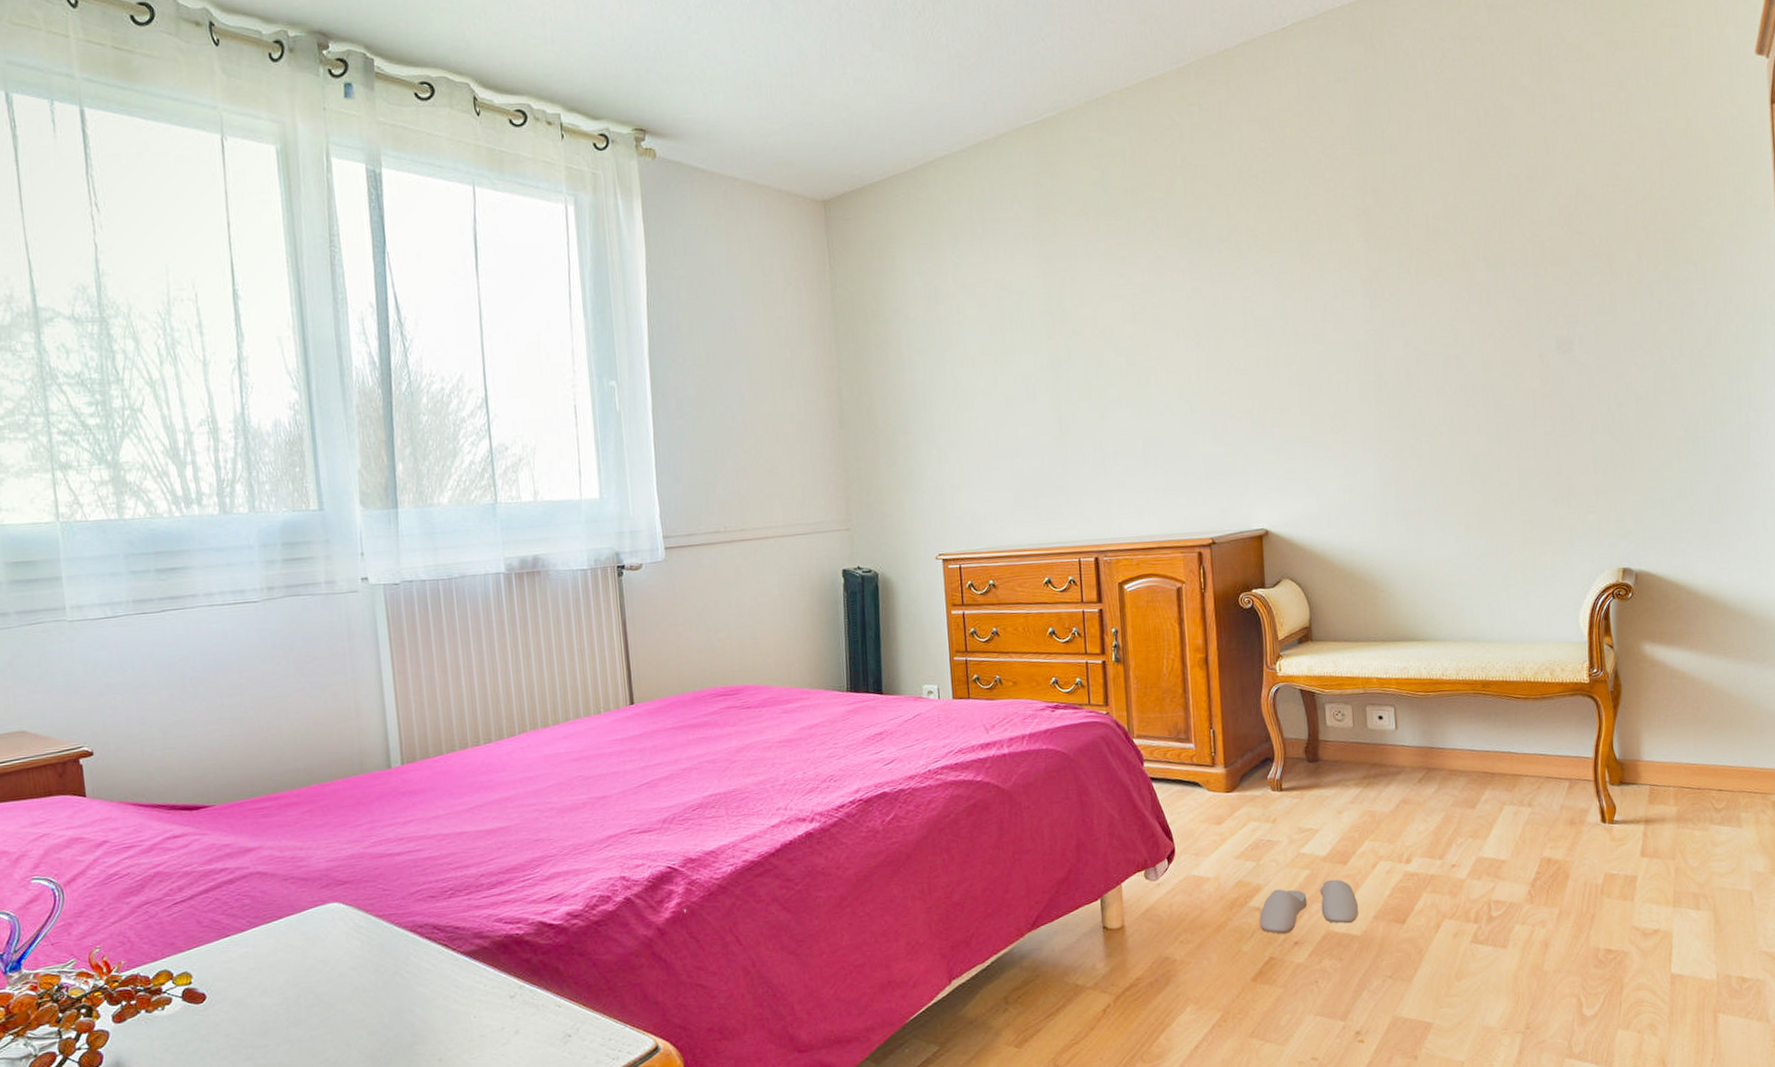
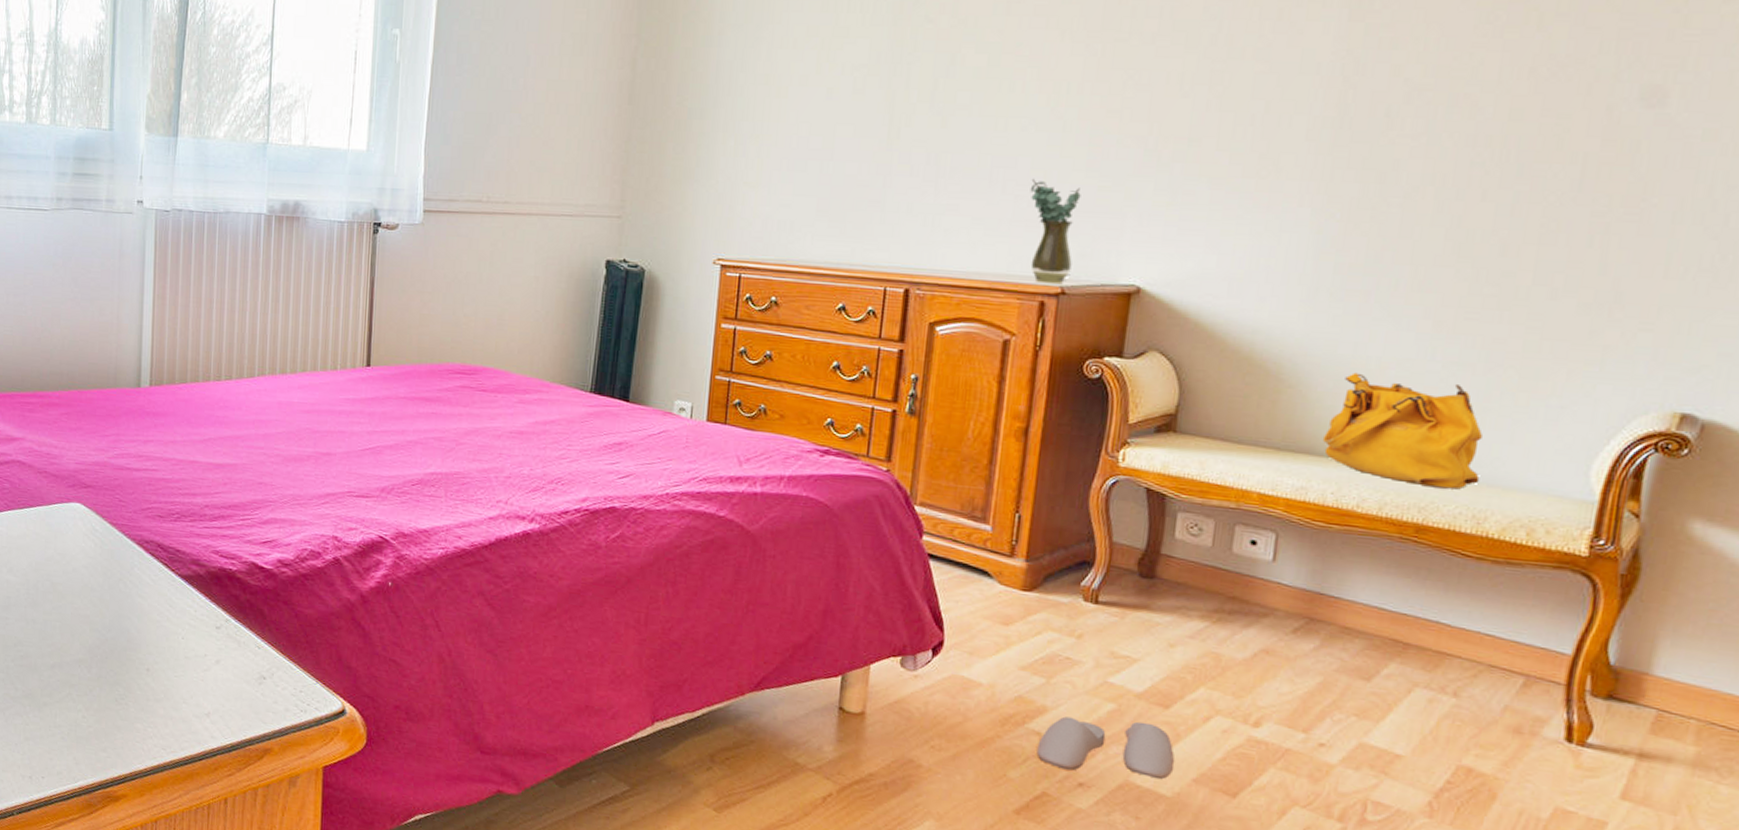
vase: none [1175,453,1216,538] -> present [1030,178,1081,285]
handbag: none [1411,571,1515,652] -> present [1322,372,1482,490]

